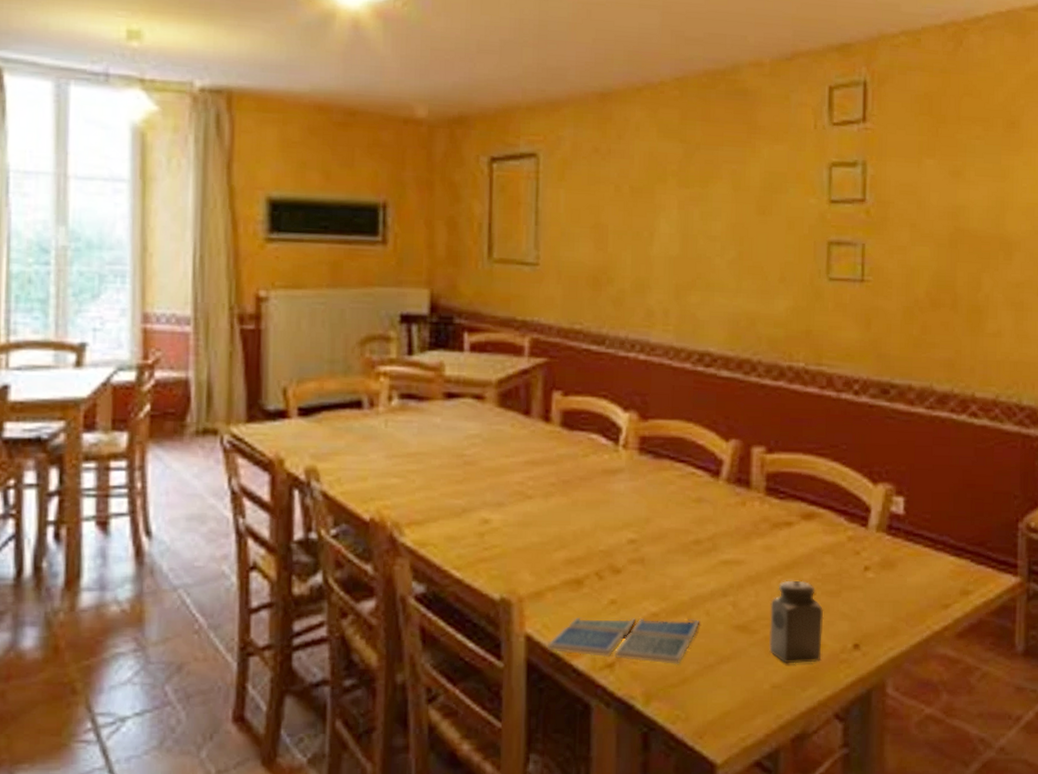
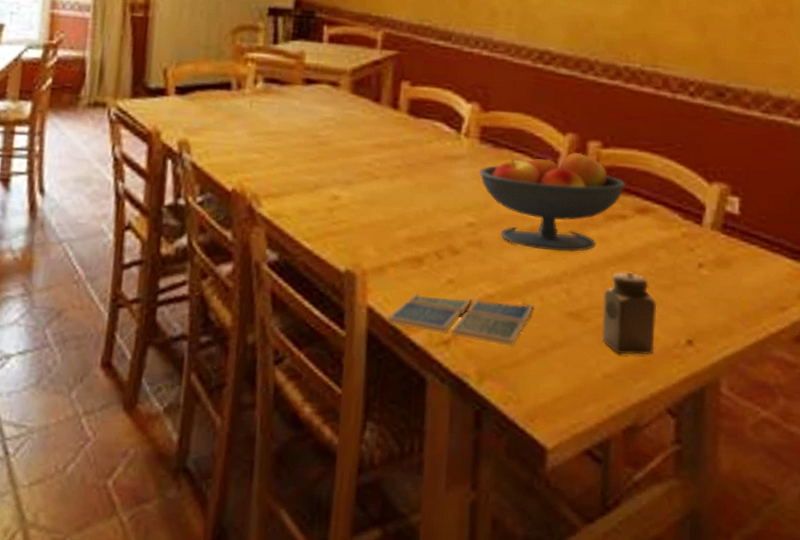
fruit bowl: none [639,459,791,564] -> present [478,152,626,253]

